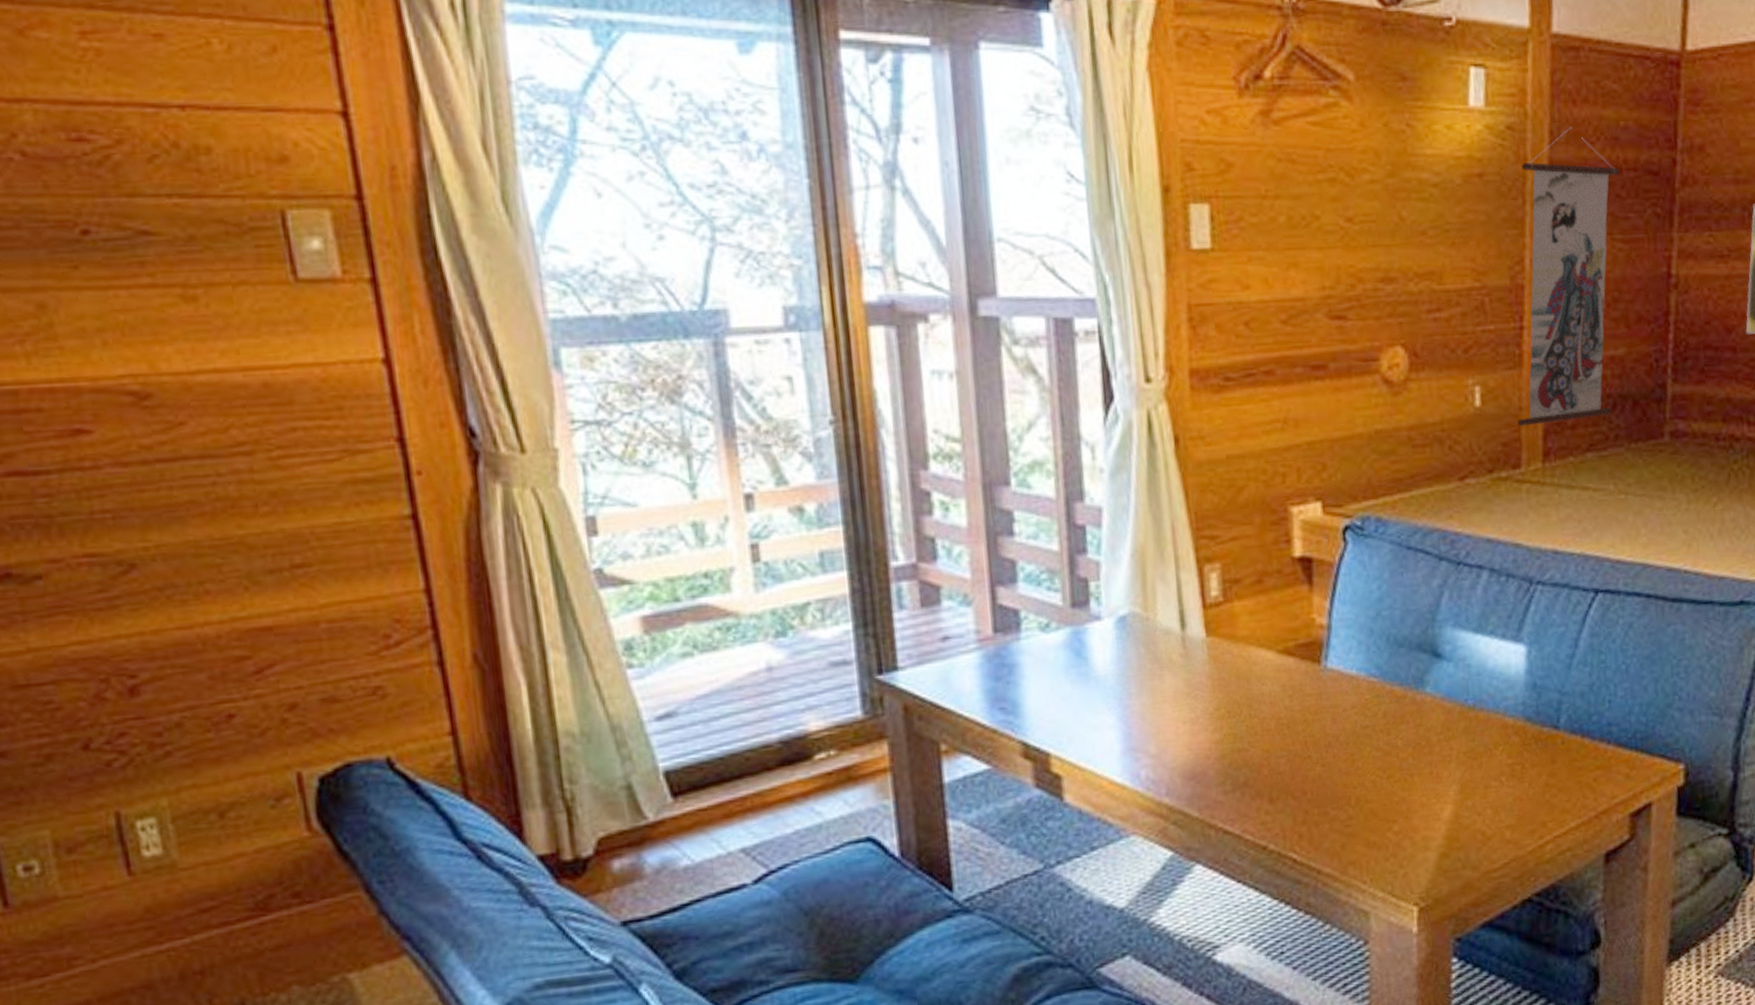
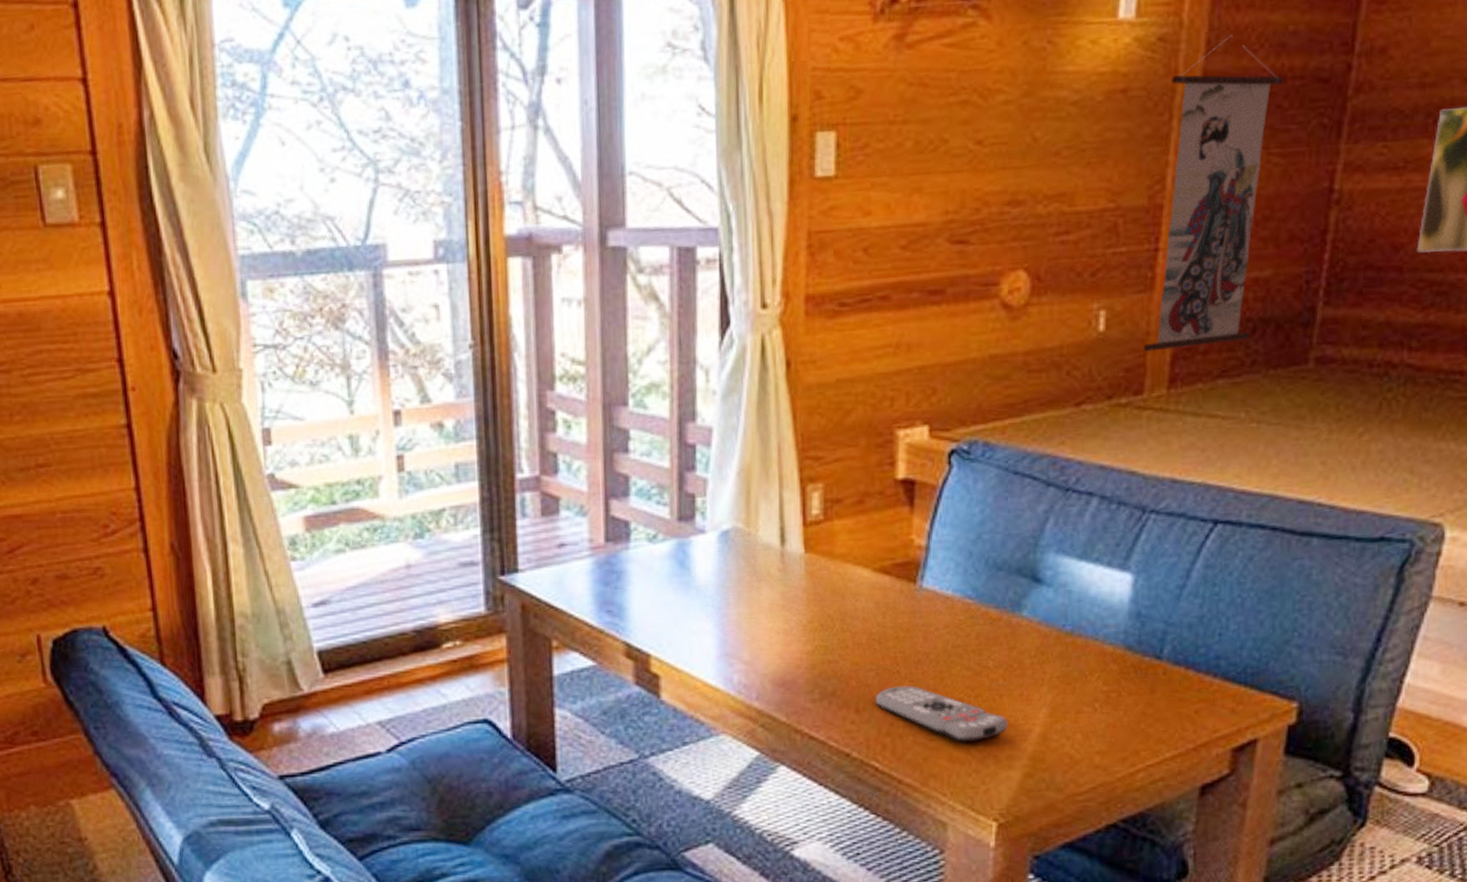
remote control: none [1288,770,1421,827] -> present [875,685,1009,743]

